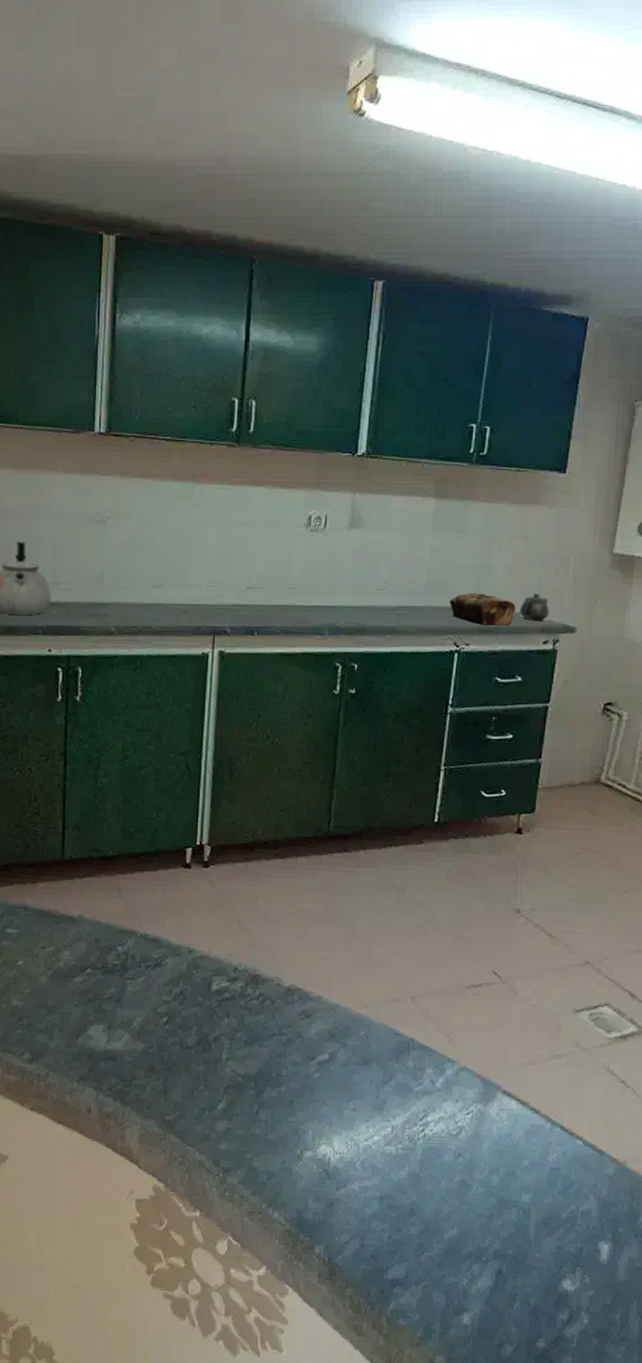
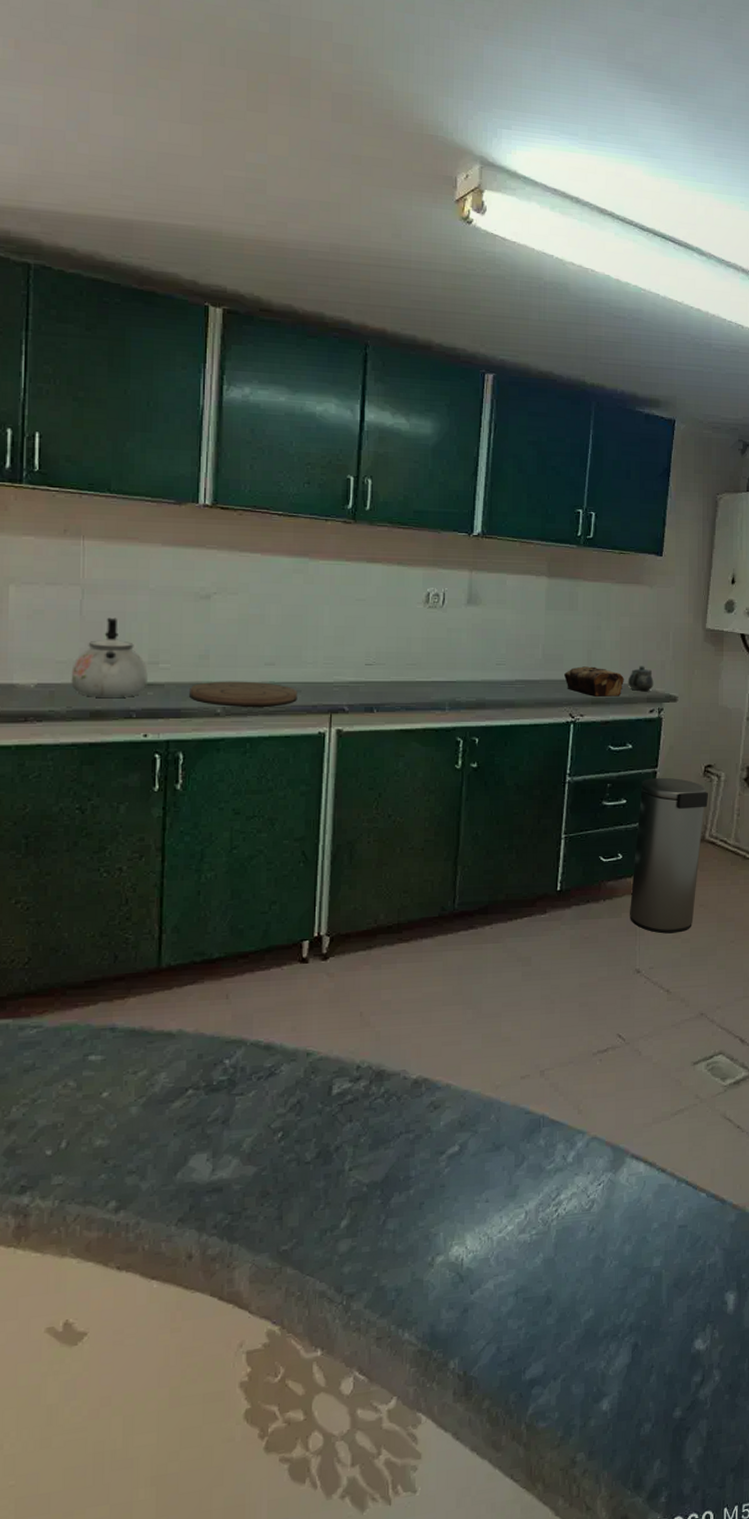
cutting board: none [87,601,183,628] -> present [190,681,298,708]
pedal bin: none [511,713,608,877] -> present [630,777,709,934]

